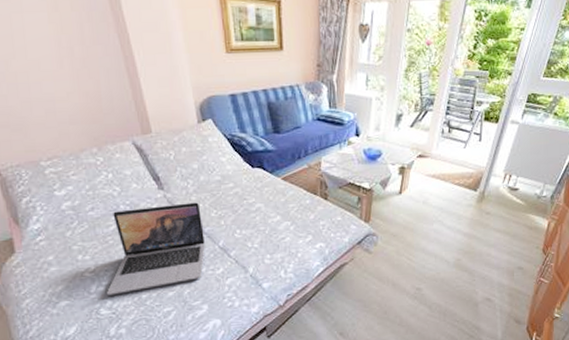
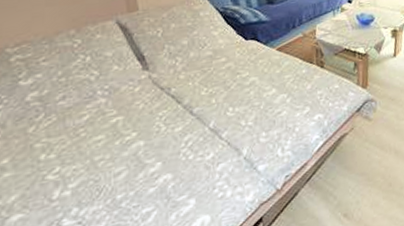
laptop: present [107,202,205,295] -> none [73,81,194,201]

